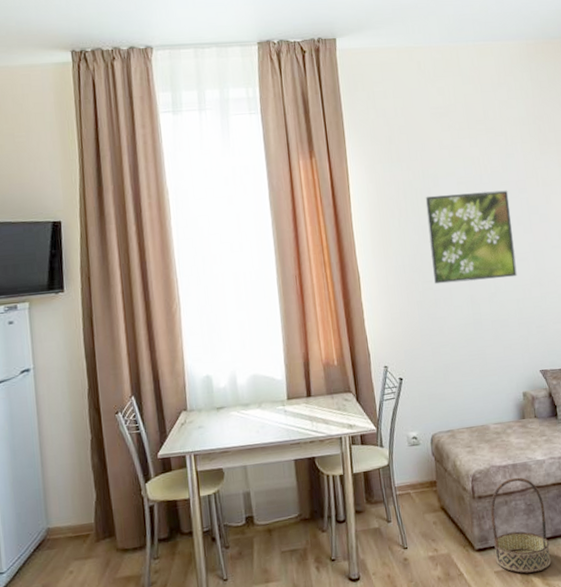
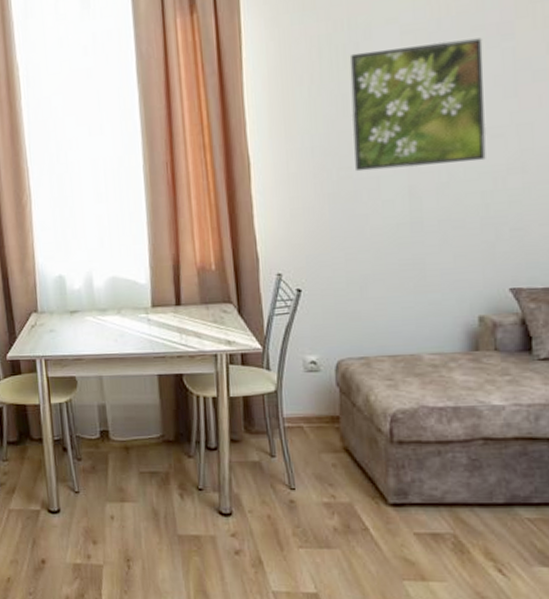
basket: present [490,477,552,574] -> none [414,424,502,542]

